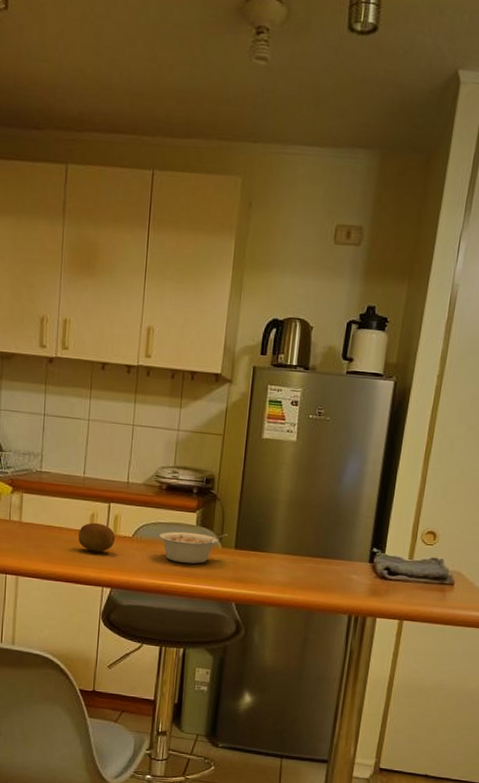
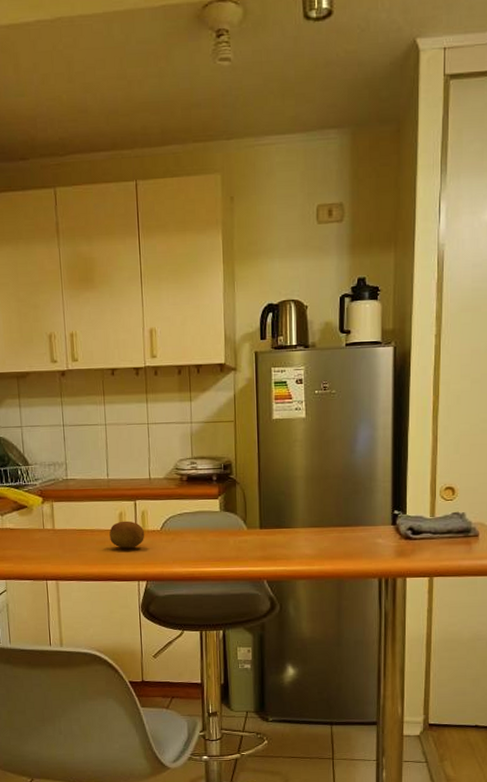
legume: present [159,531,228,564] -> none [186,515,252,549]

